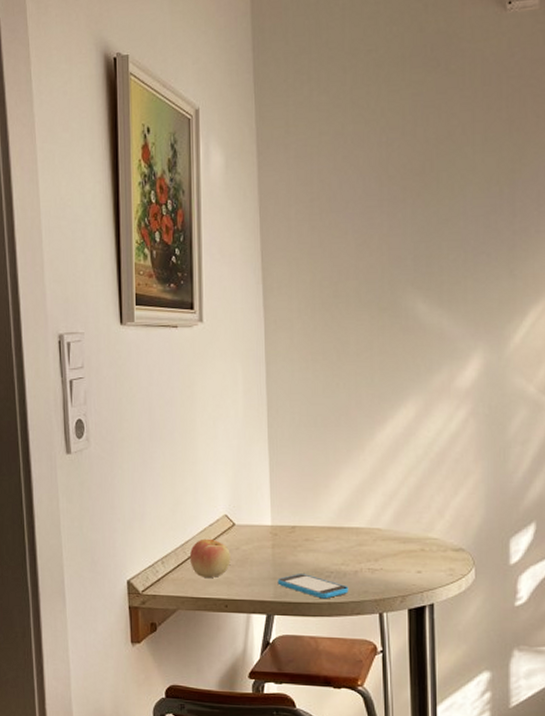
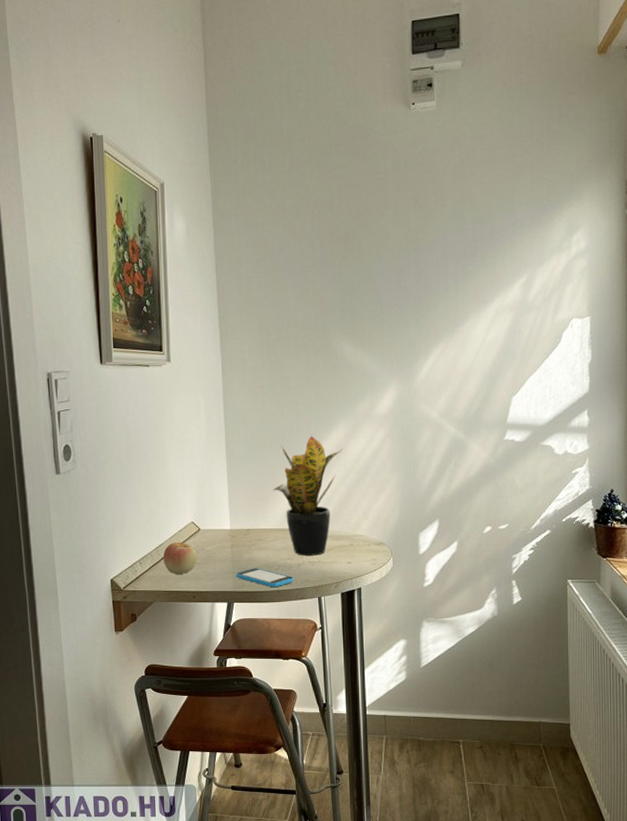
potted plant: none [324,413,413,561] -> present [272,435,342,556]

